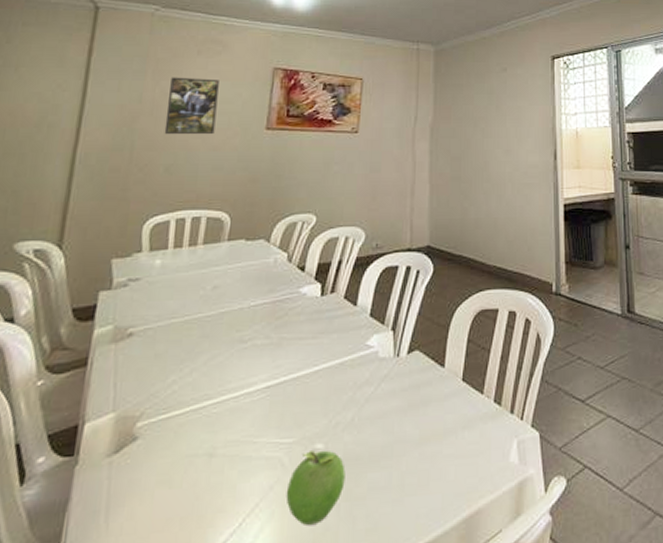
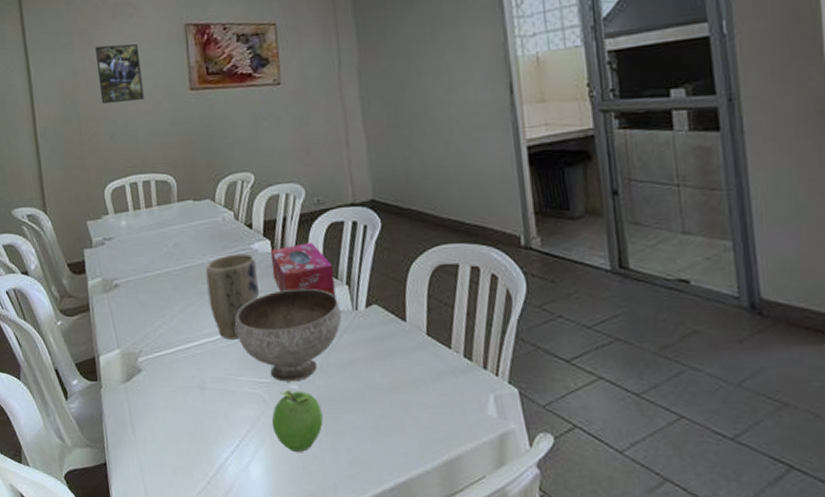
plant pot: none [240,297,301,395] -> present [205,253,260,340]
bowl: none [265,334,382,441] -> present [235,288,342,382]
tissue box: none [317,287,381,344] -> present [270,243,336,297]

